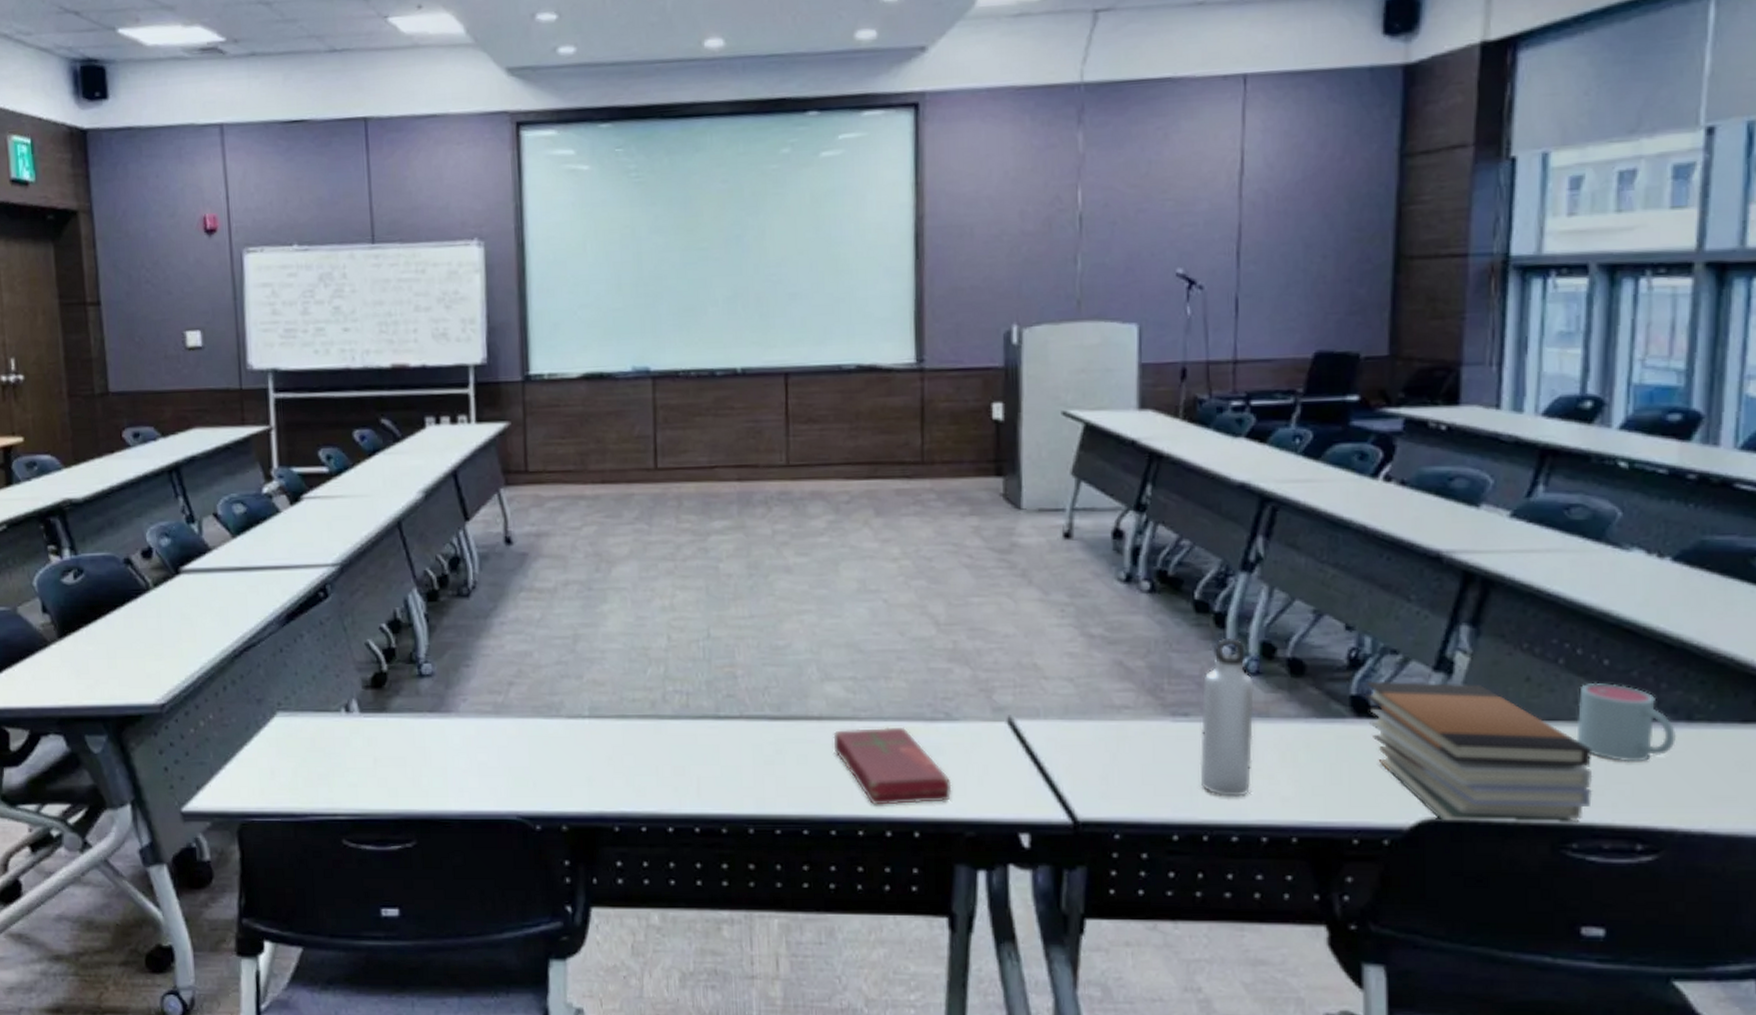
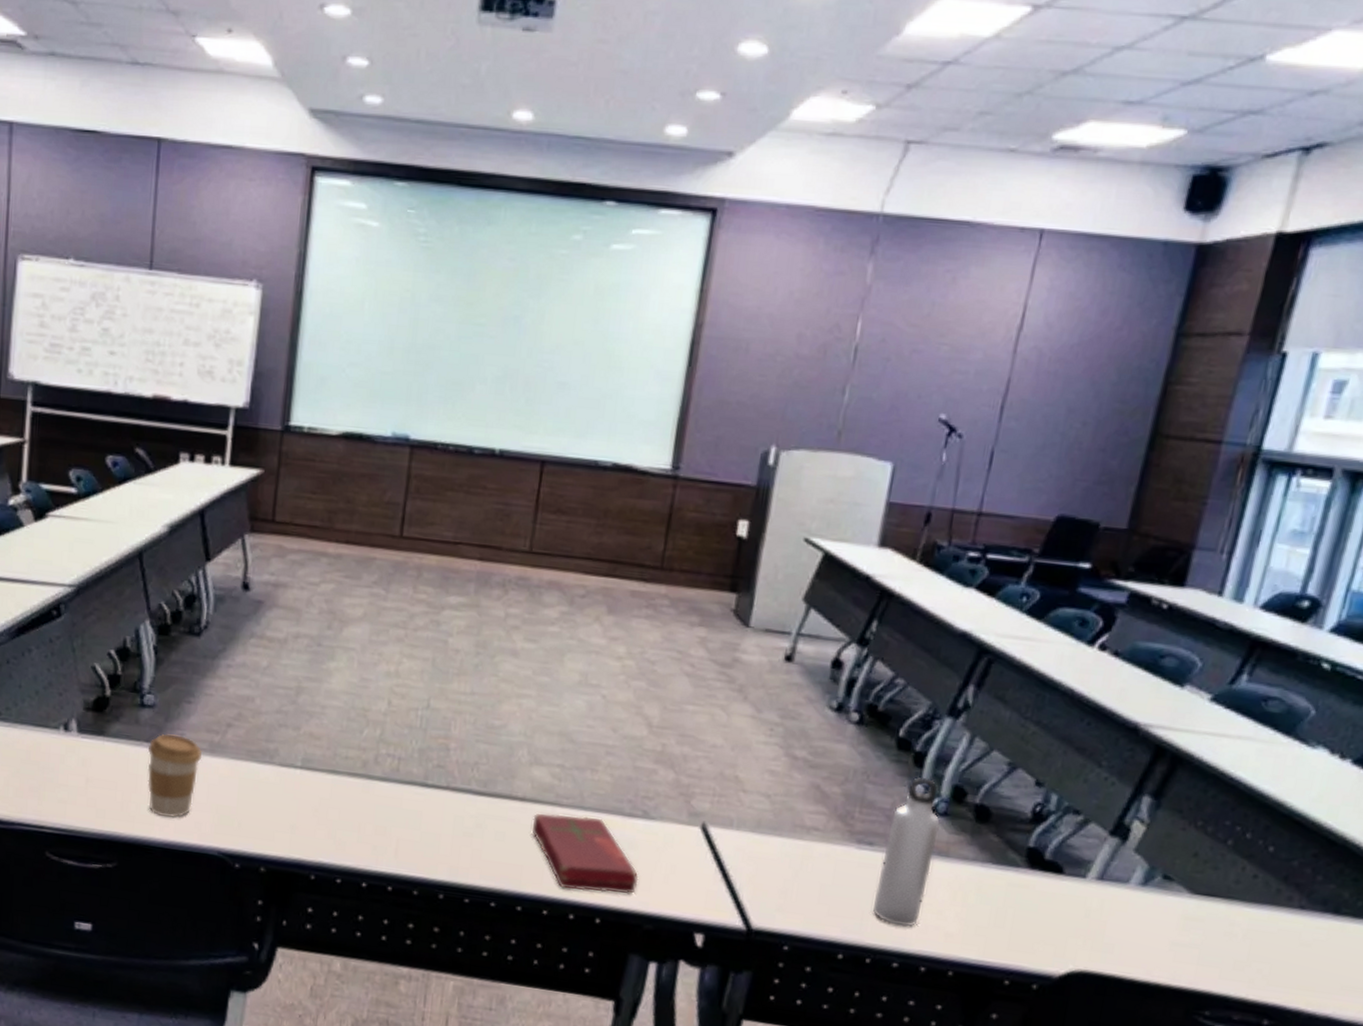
coffee cup: none [431,701,488,787] -> present [147,733,203,818]
book stack: present [1365,680,1593,824] -> none [1040,836,1241,994]
mug: present [1576,682,1676,763] -> none [1228,866,1322,945]

